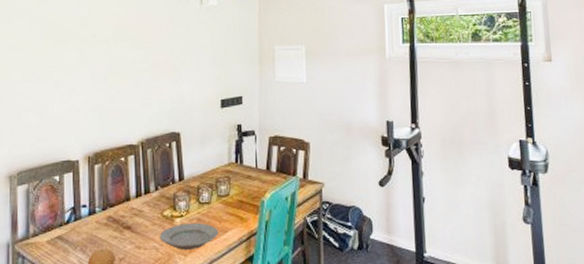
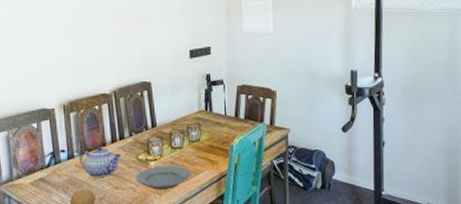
teapot: none [100,200,146,236] -> present [78,145,122,178]

